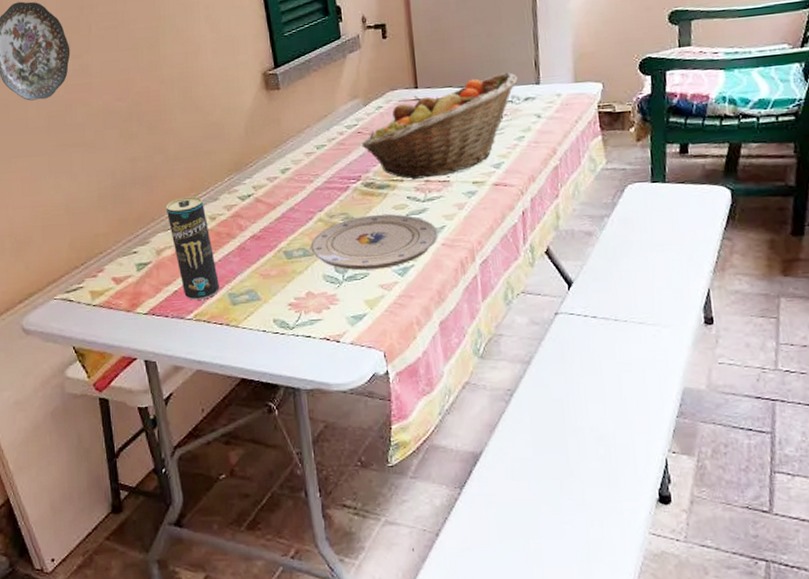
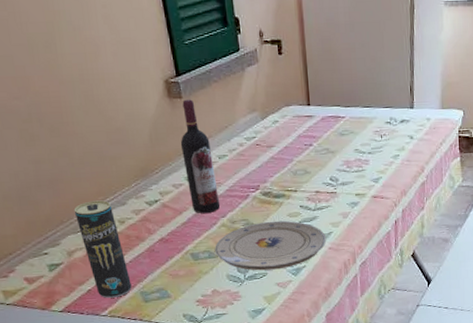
wine bottle: none [276,90,318,208] -> present [180,99,221,213]
fruit basket: present [361,72,518,180] -> none [260,95,396,191]

